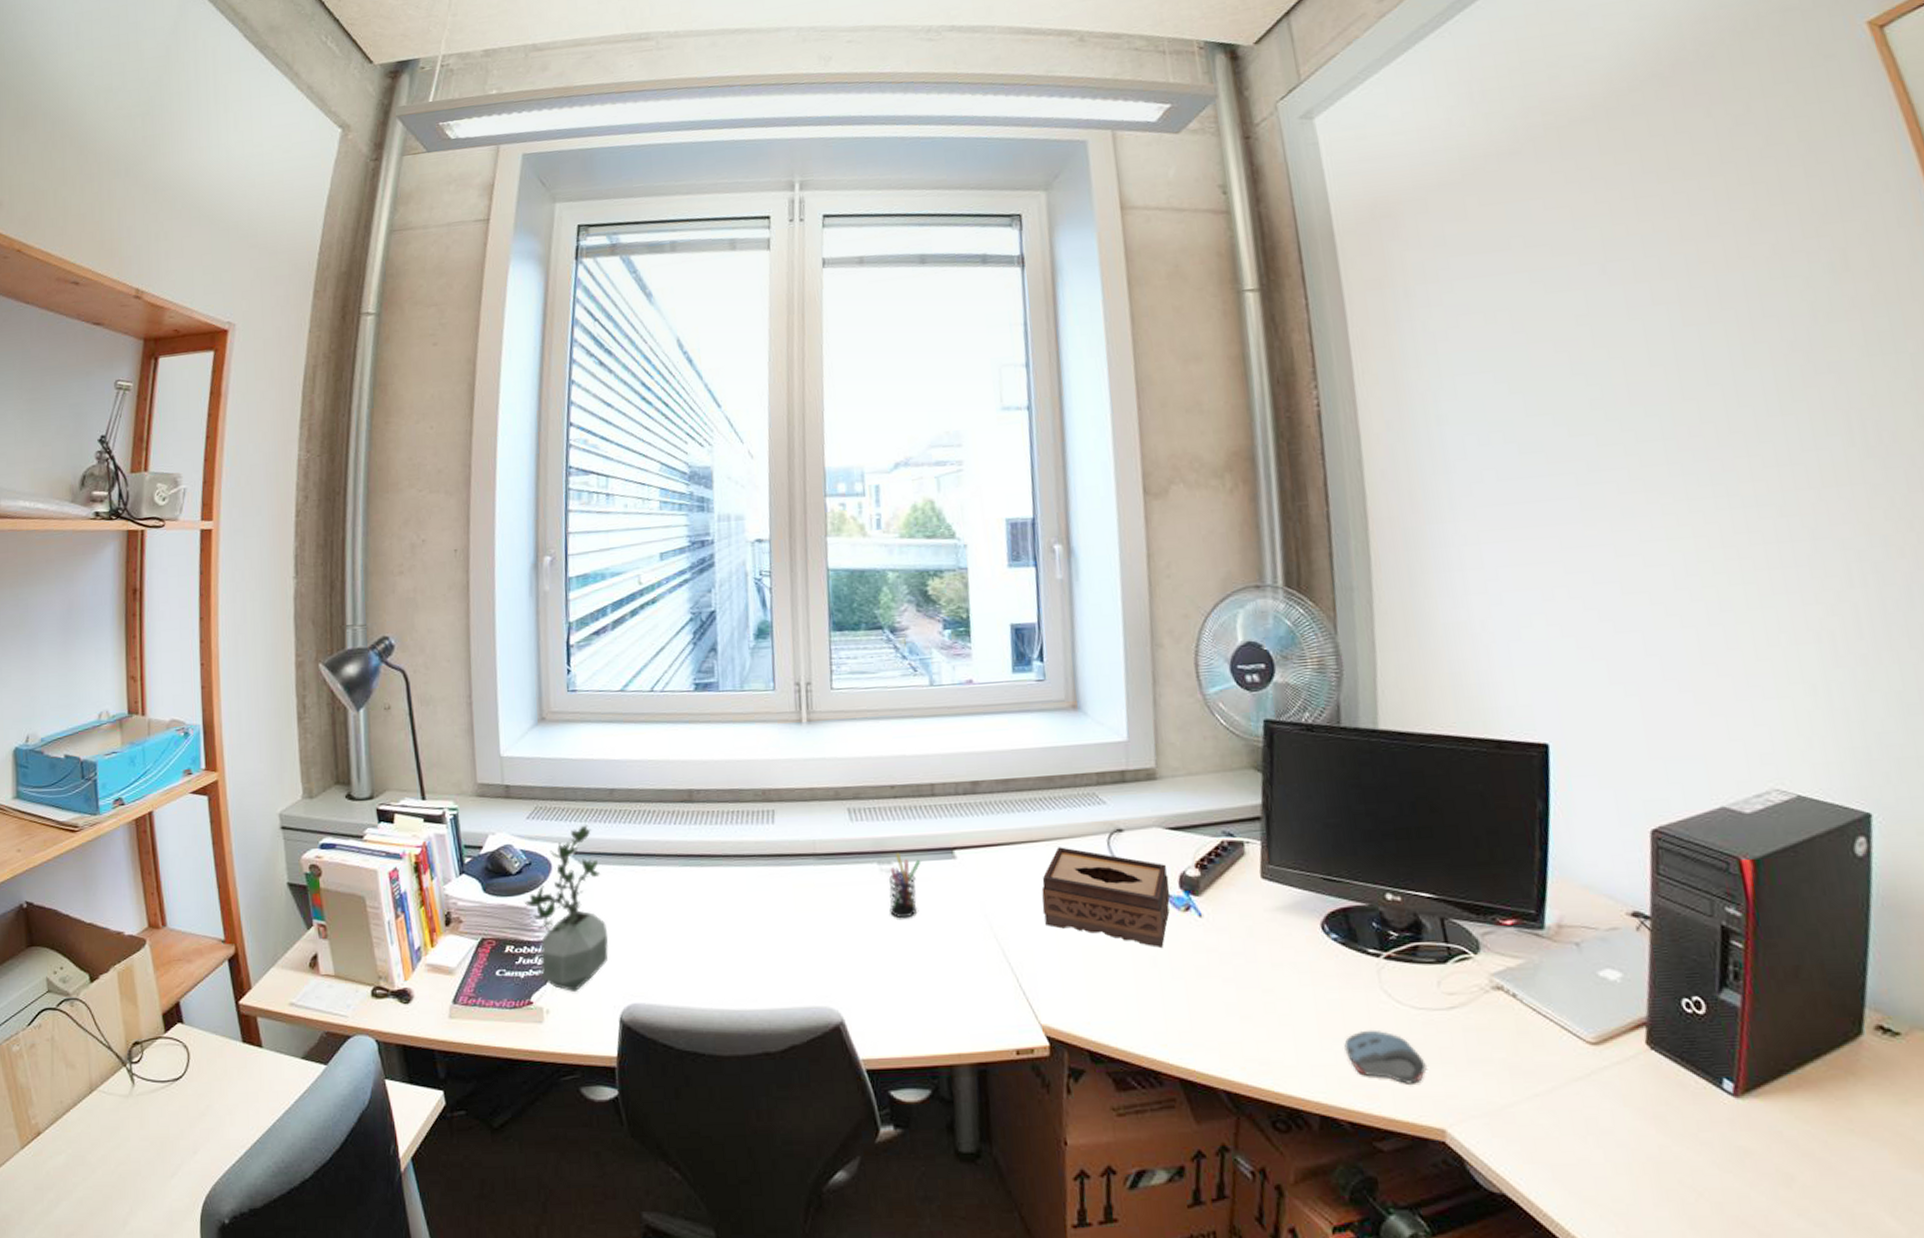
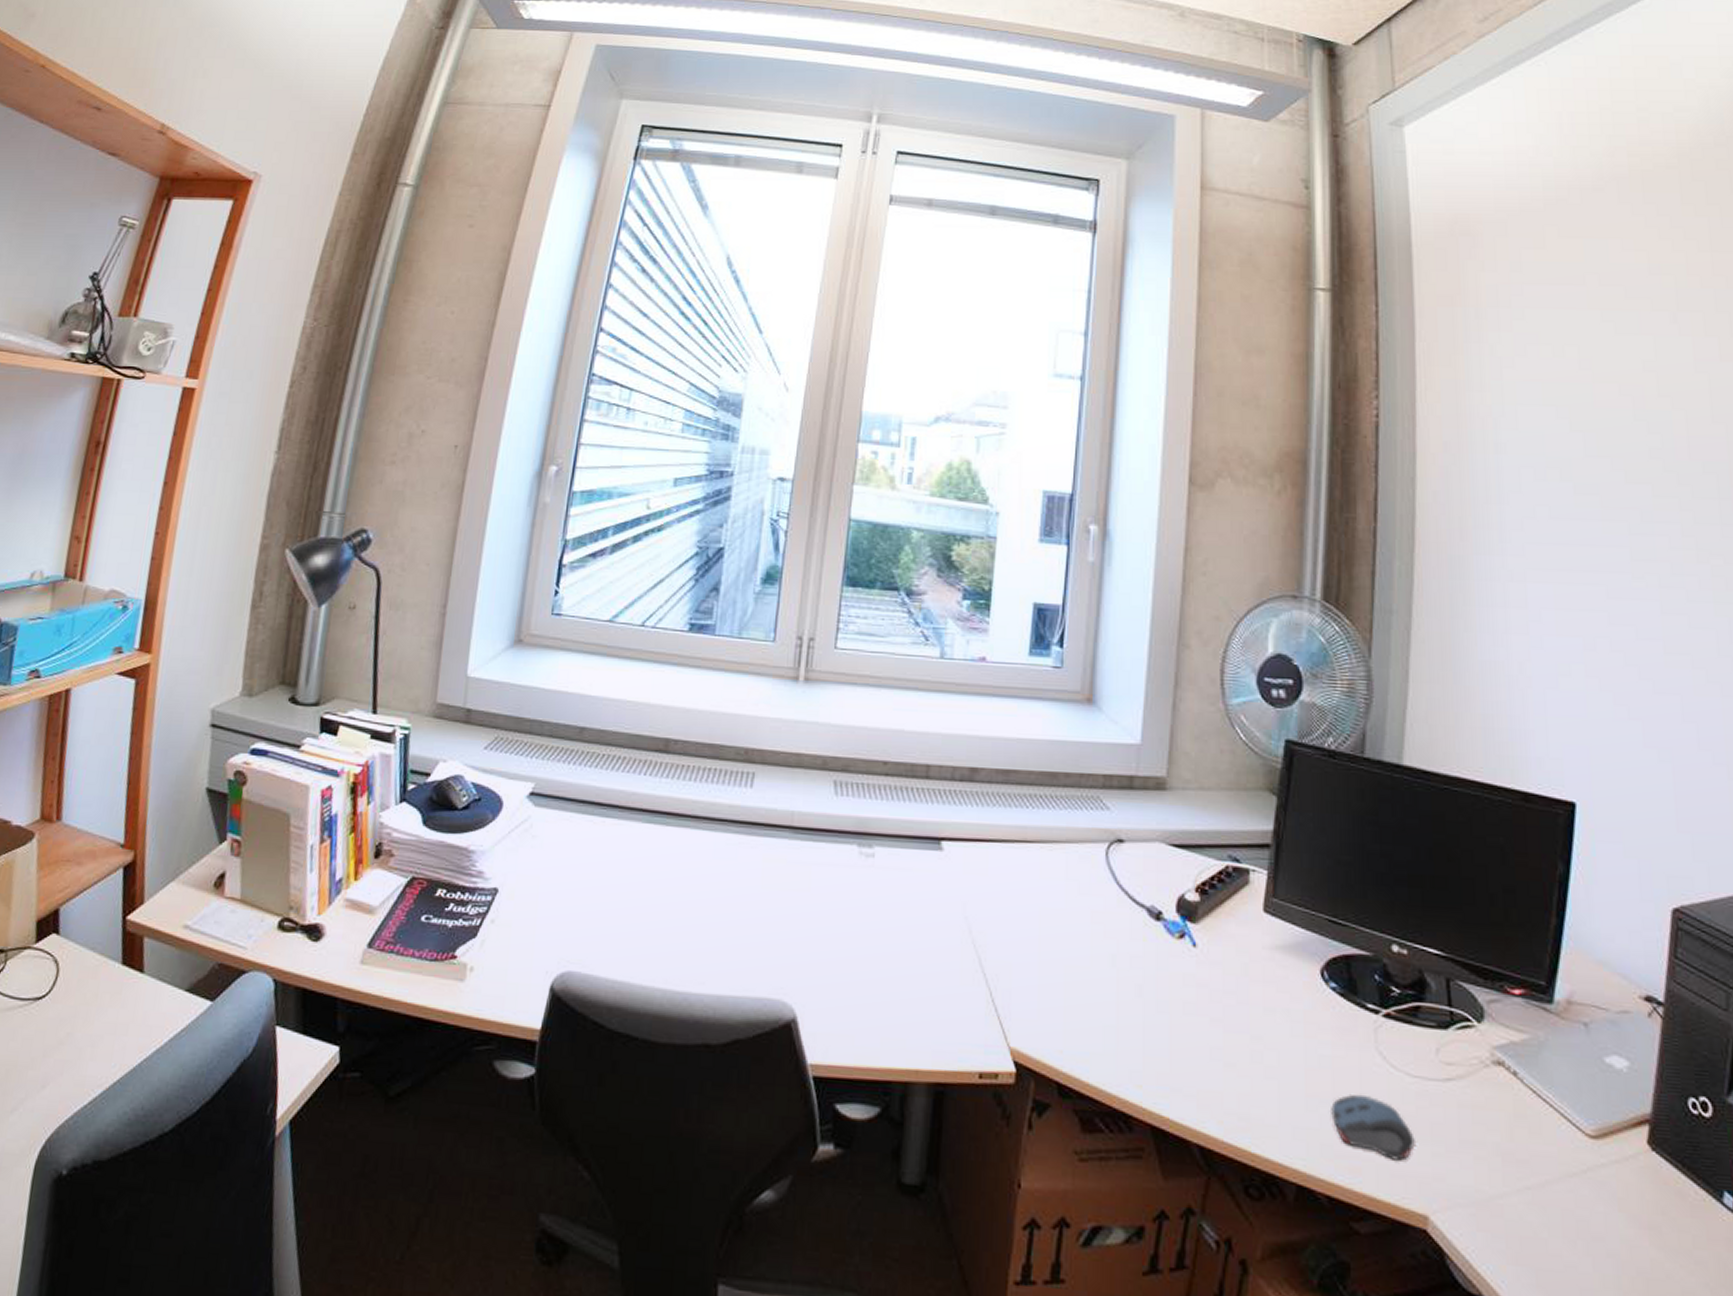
potted plant: present [524,825,609,991] -> none [465,763,556,949]
pen holder: present [888,852,921,919] -> none [863,836,905,911]
tissue box: present [1041,847,1170,949] -> none [1027,851,1166,977]

